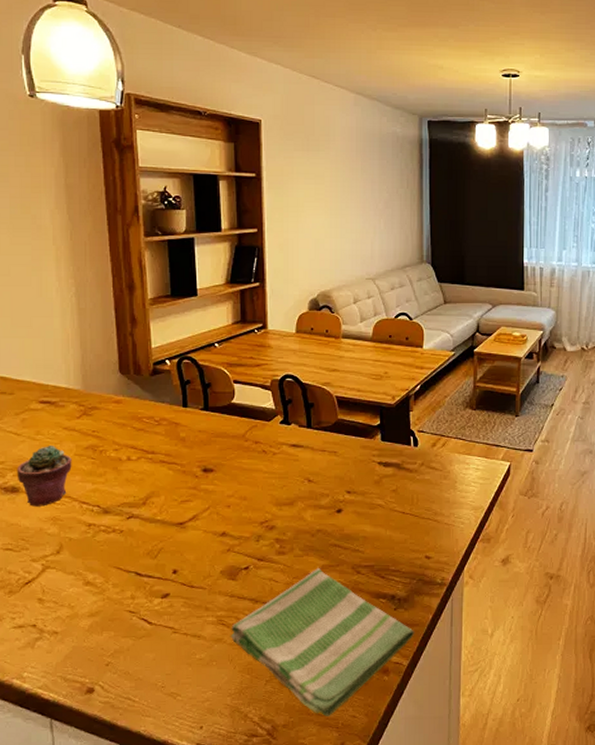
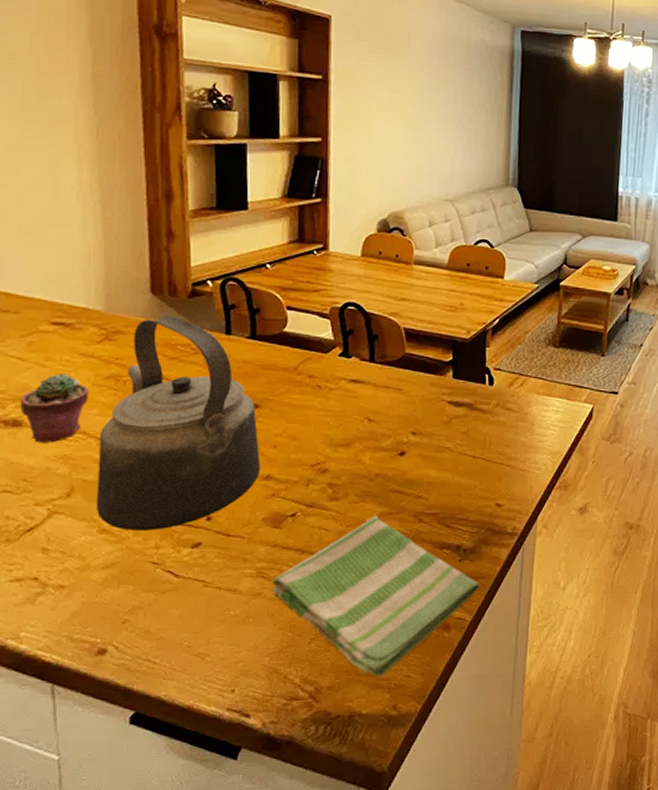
kettle: none [81,391,217,583] -> present [97,314,260,530]

